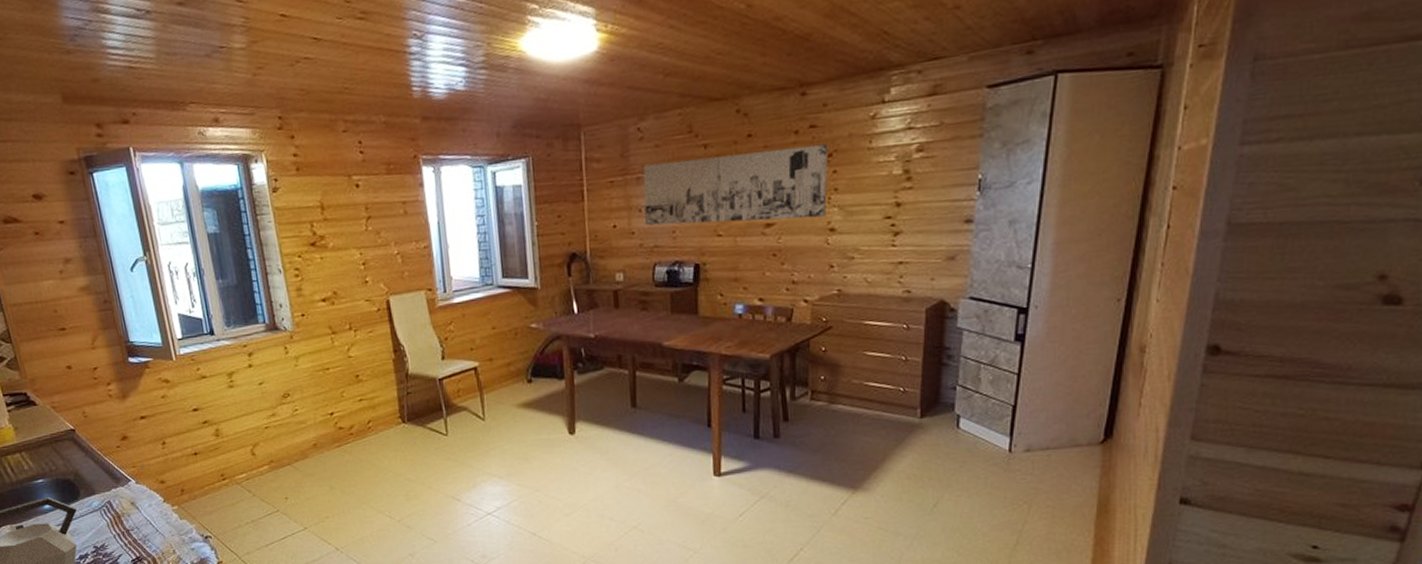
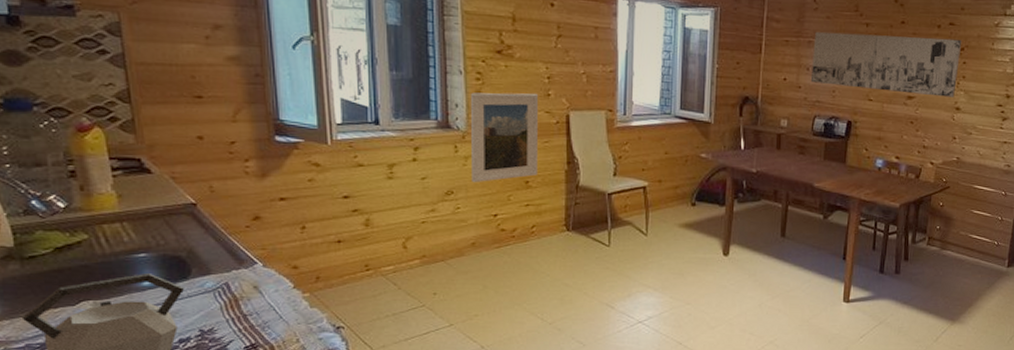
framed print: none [291,283,366,383] -> present [470,92,538,183]

